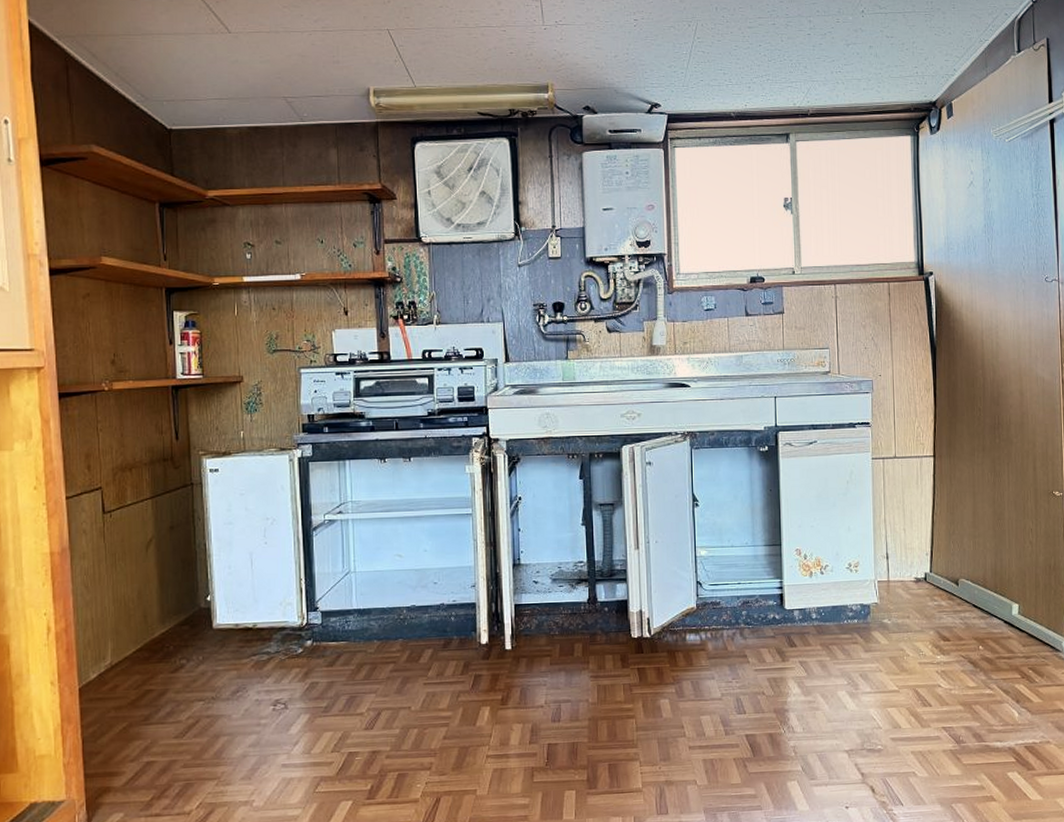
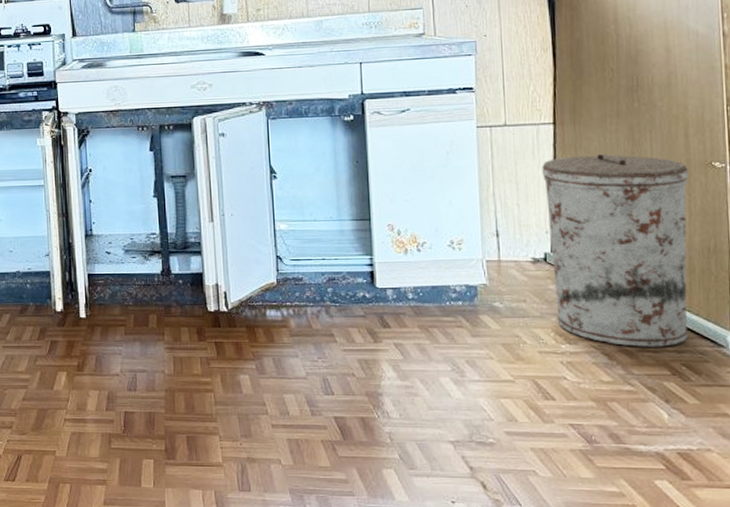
trash can: none [924,483,1036,655] -> present [542,153,688,347]

